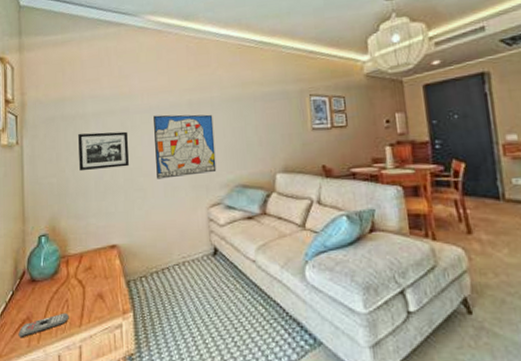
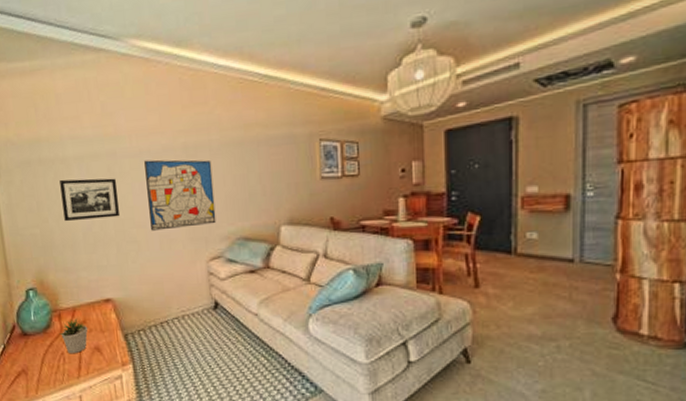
remote control: present [18,312,69,337] -> none [14,365,67,388]
potted plant: none [66,264,93,301] -> present [59,318,88,354]

